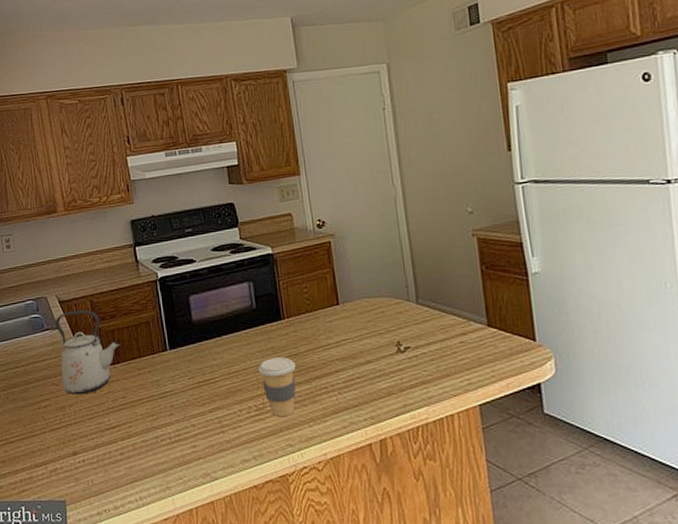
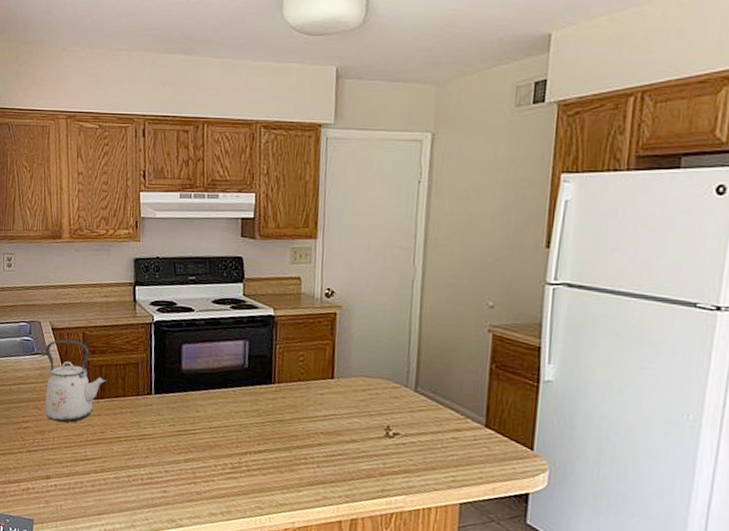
coffee cup: present [258,357,296,417] -> none [240,420,279,479]

